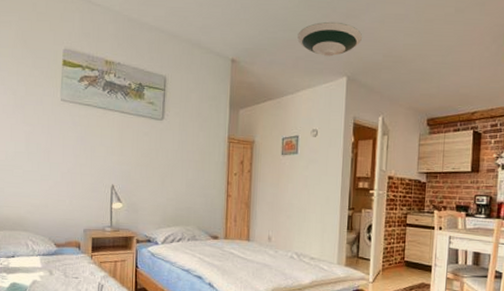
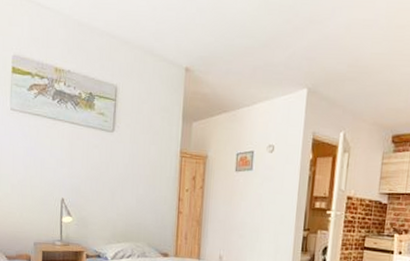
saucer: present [297,21,362,57] -> none [256,27,326,66]

